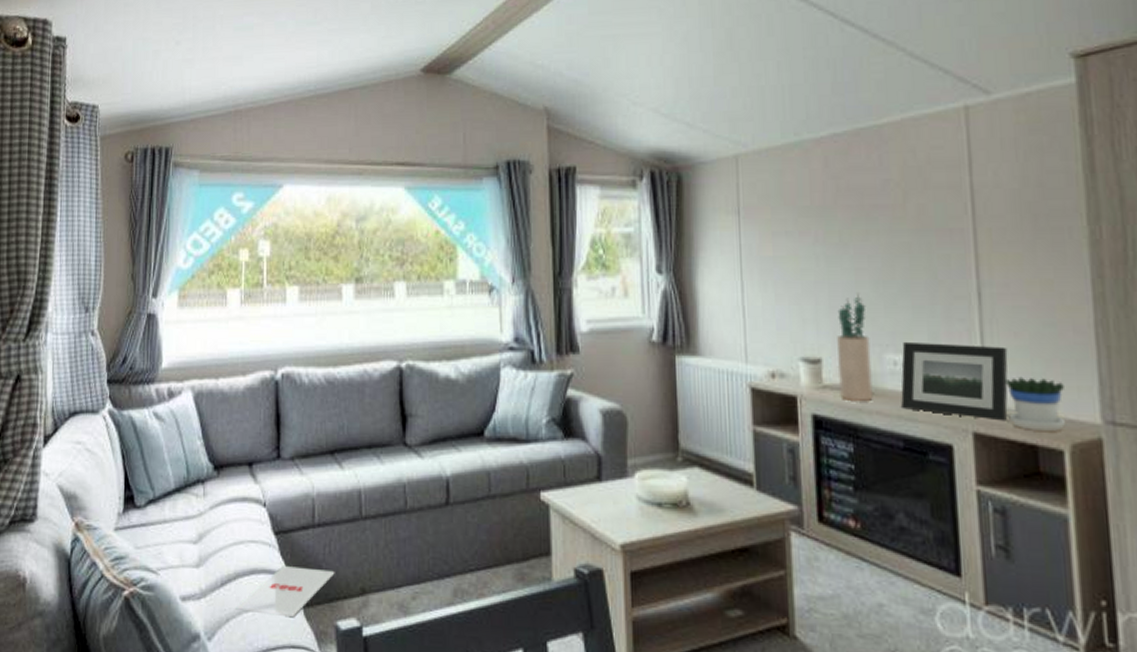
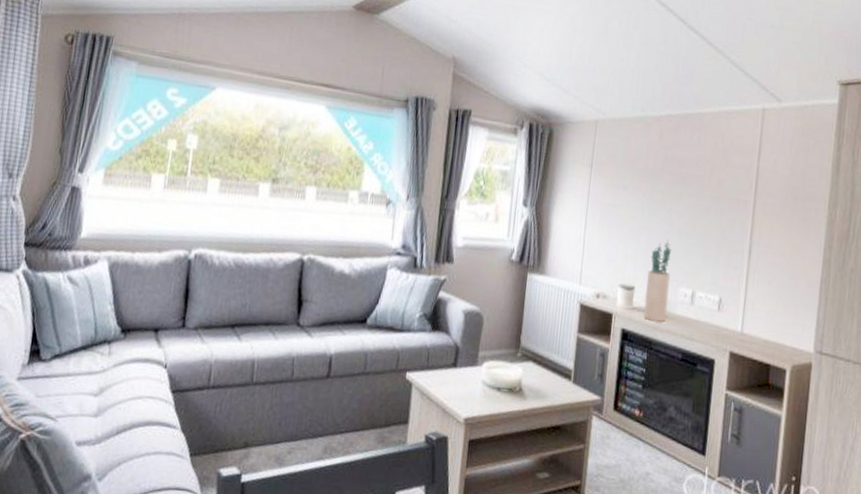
magazine: present [235,566,335,618] -> none [127,420,223,465]
picture frame: present [901,341,1008,421] -> none [685,280,762,346]
flowerpot: present [1006,376,1067,433] -> none [755,314,794,356]

